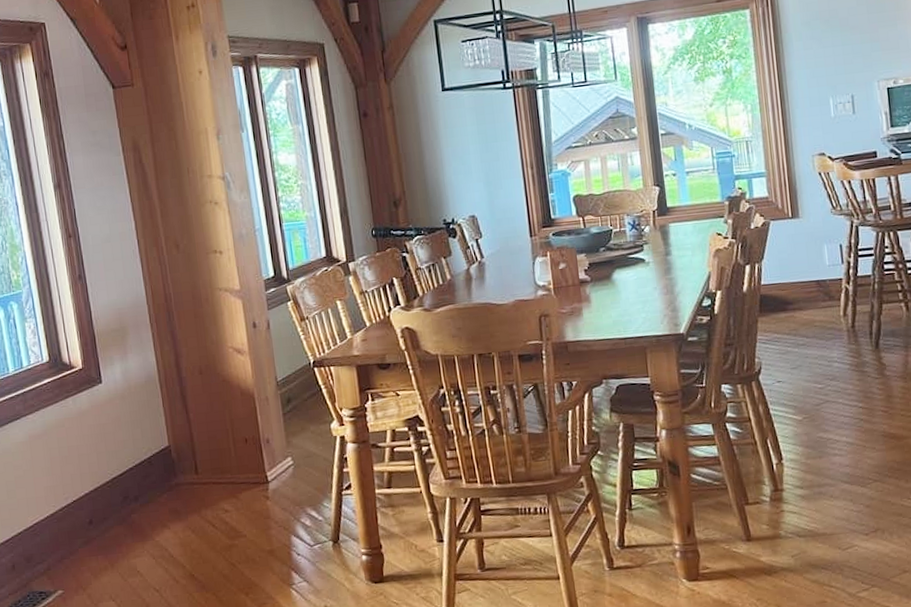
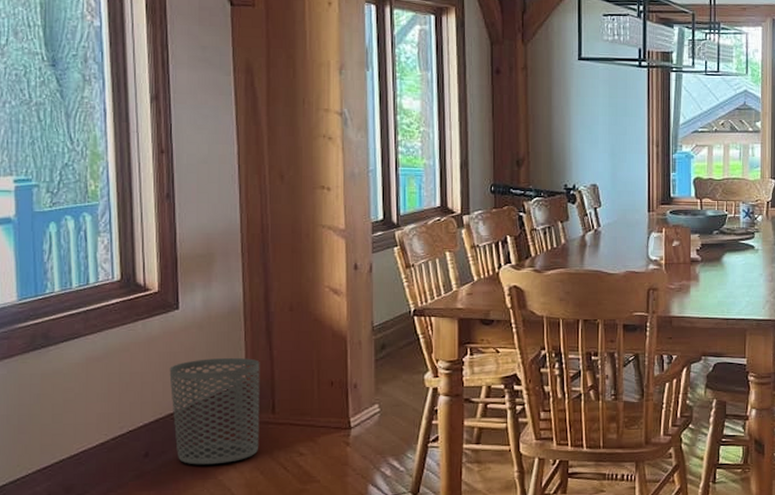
waste bin: none [100,423,188,529] -> present [169,358,260,465]

